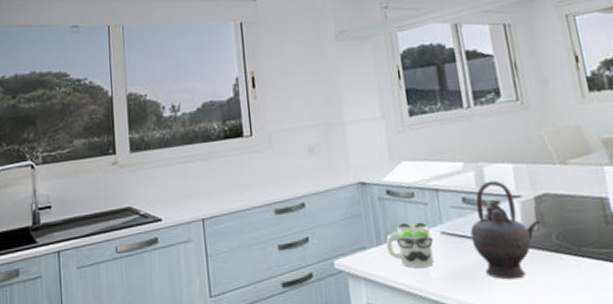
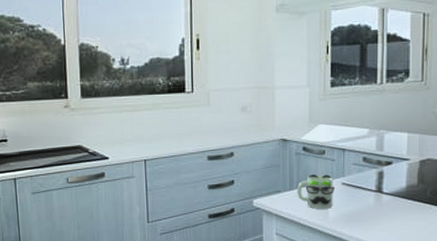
teapot: present [470,180,540,280] -> none [365,145,420,222]

